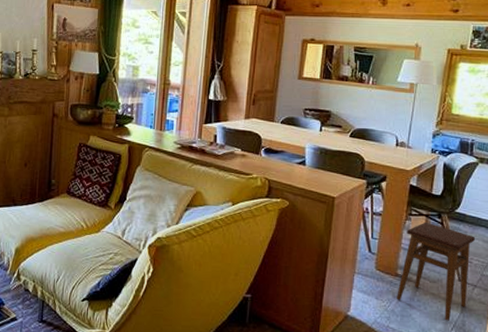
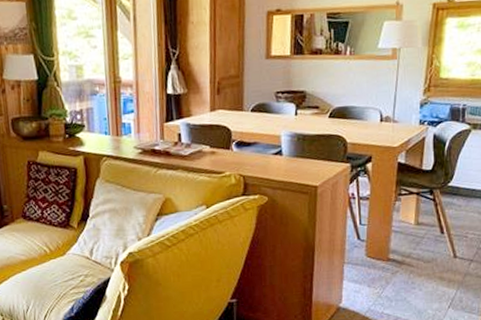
stool: present [397,223,476,321] -> none [390,201,471,300]

